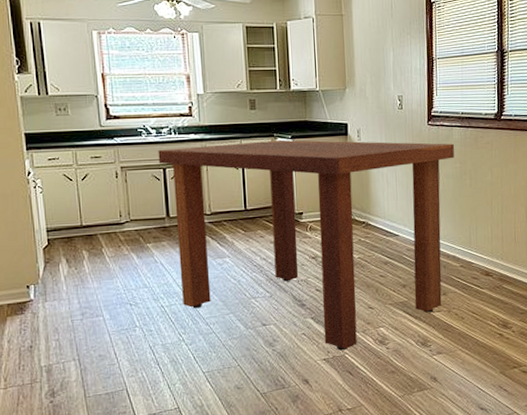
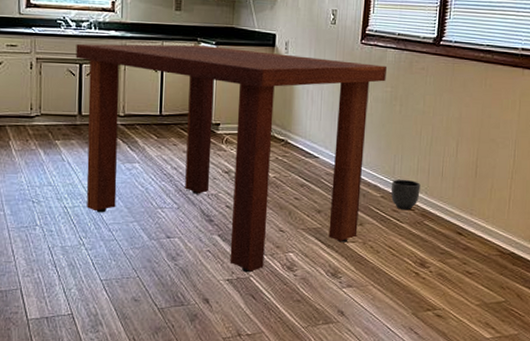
planter: none [469,247,496,277] -> present [391,179,421,211]

